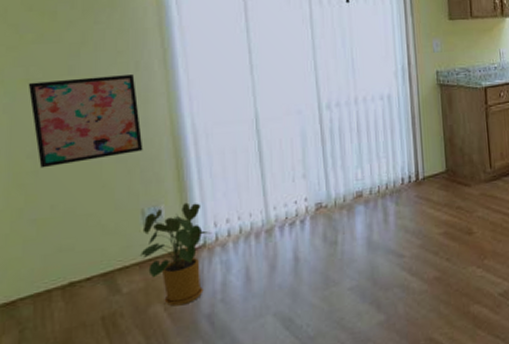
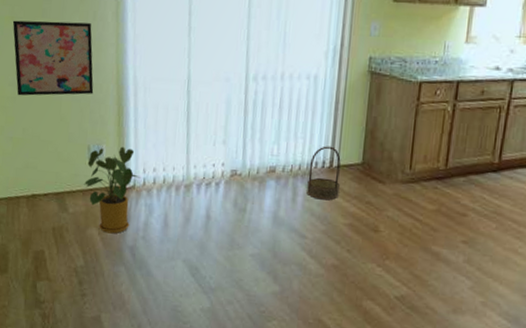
basket: none [396,160,429,215] -> present [307,146,341,201]

